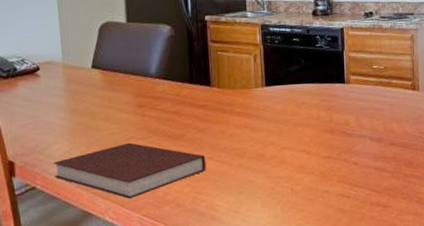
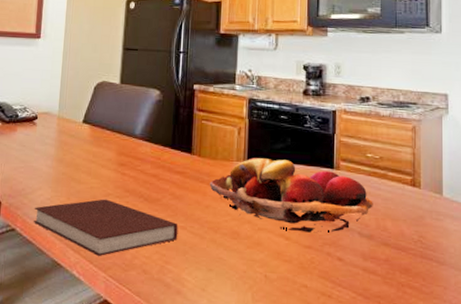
fruit basket: none [231,80,381,146] -> present [209,158,373,233]

